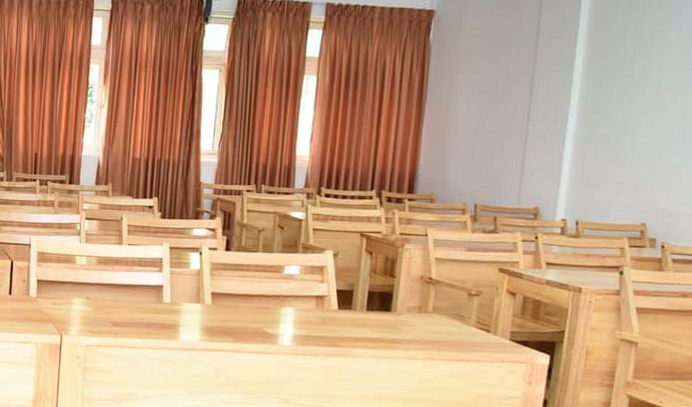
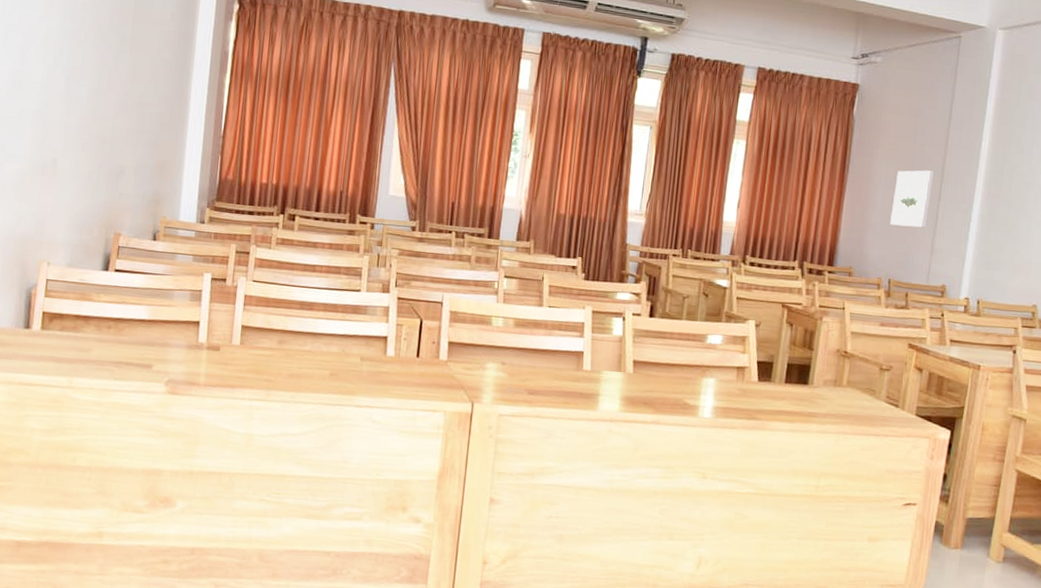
wall art: none [474,91,521,150] -> present [890,170,934,228]

